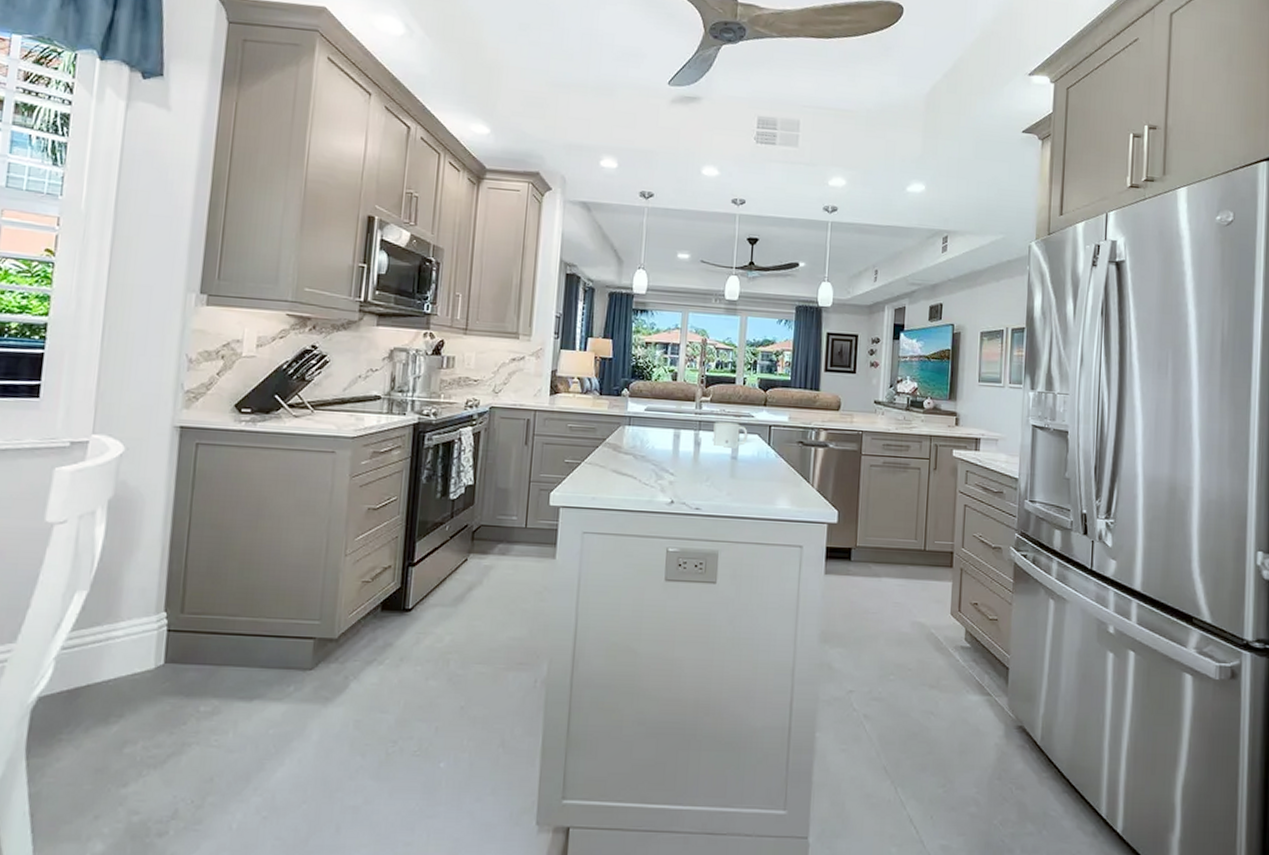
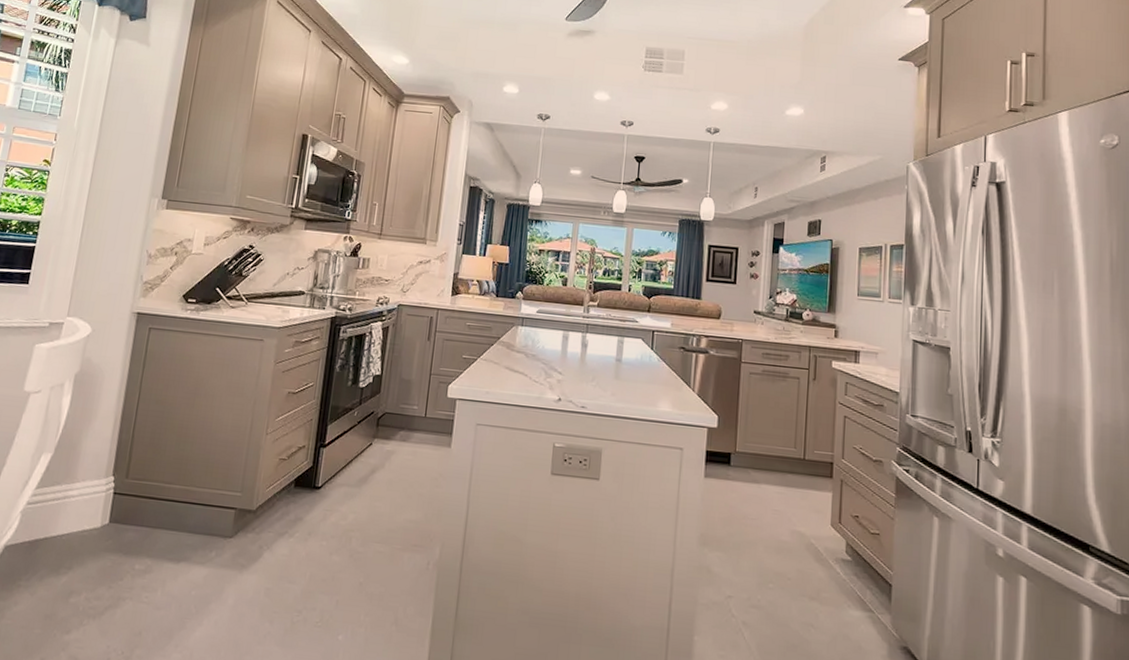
mug: present [712,422,748,451] -> none [598,325,632,354]

